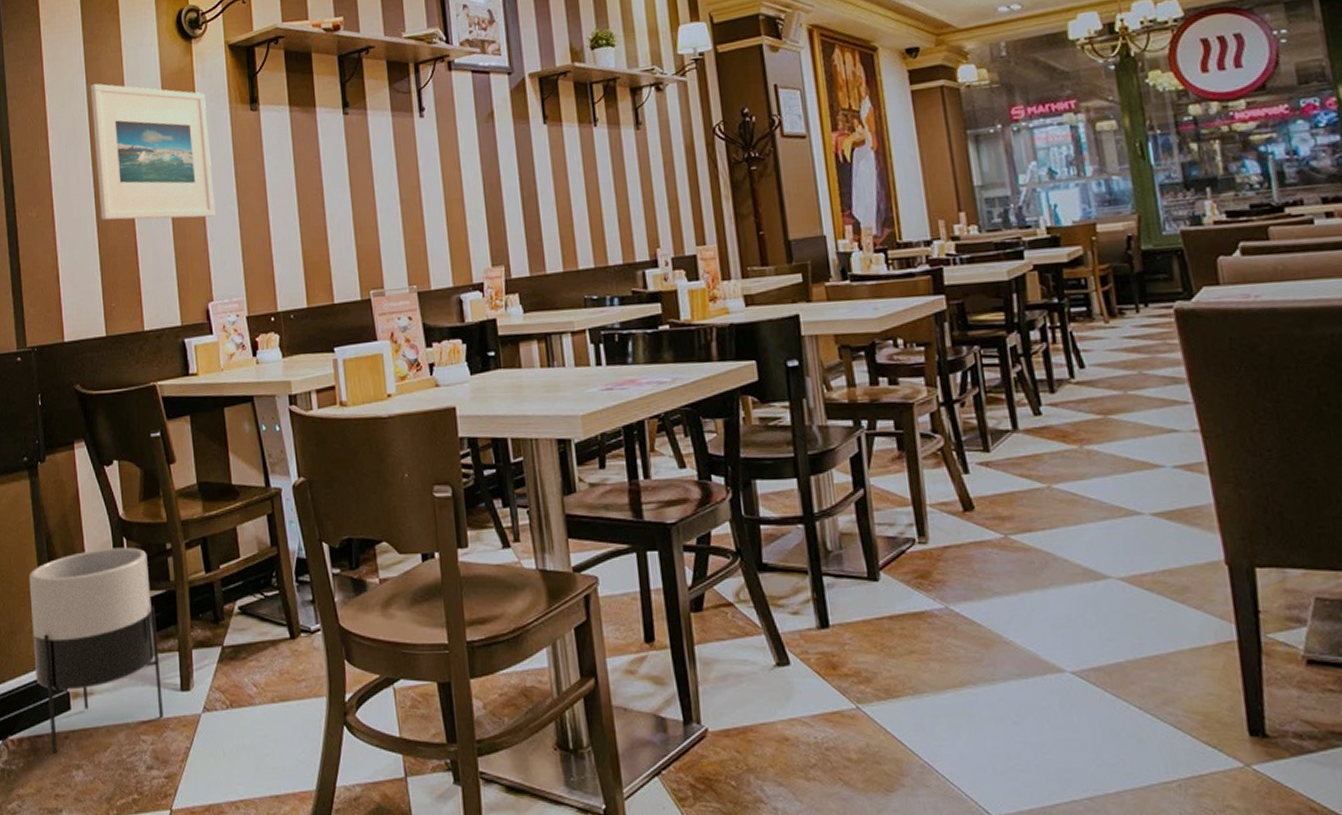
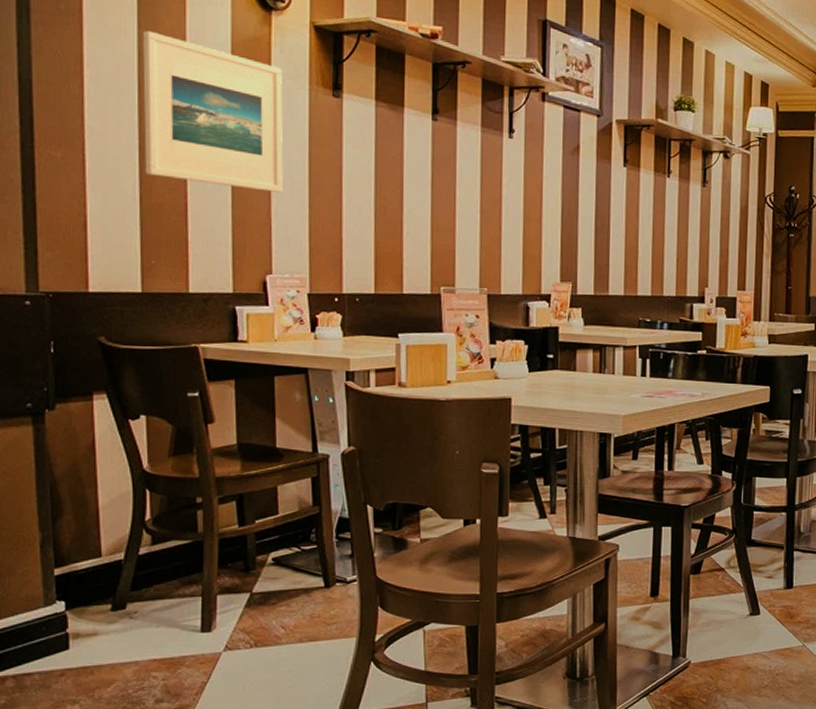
planter: present [29,547,163,753] -> none [25,498,180,690]

